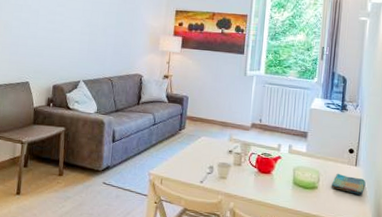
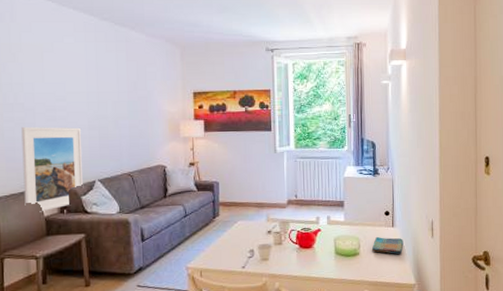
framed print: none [19,25,75,103] -> present [21,126,84,212]

